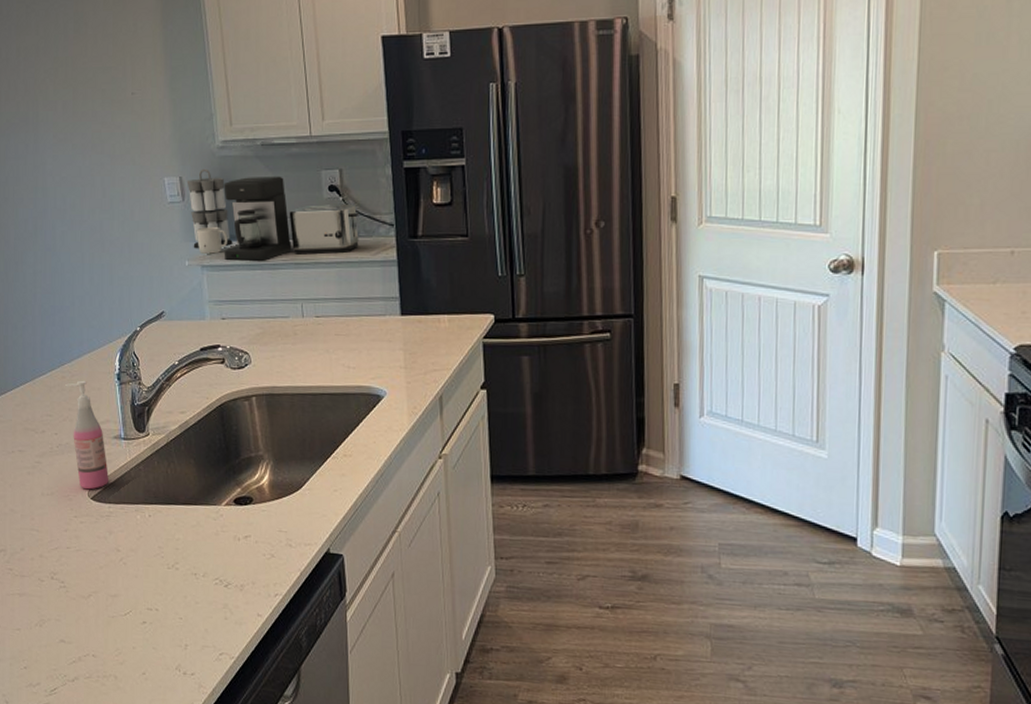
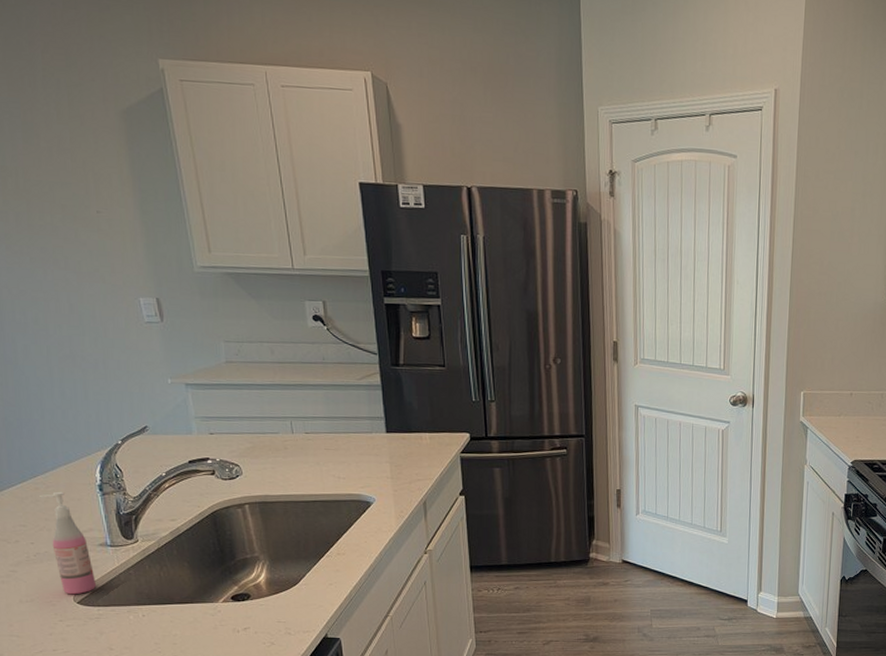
spice rack: present [186,168,233,249] -> none [164,291,218,368]
mug: present [196,226,228,254] -> none [177,347,212,373]
coffee maker: present [224,176,292,261] -> none [205,302,279,381]
toaster: present [289,203,360,255] -> none [274,332,344,378]

